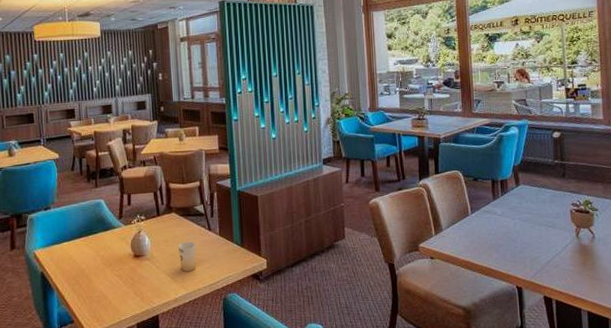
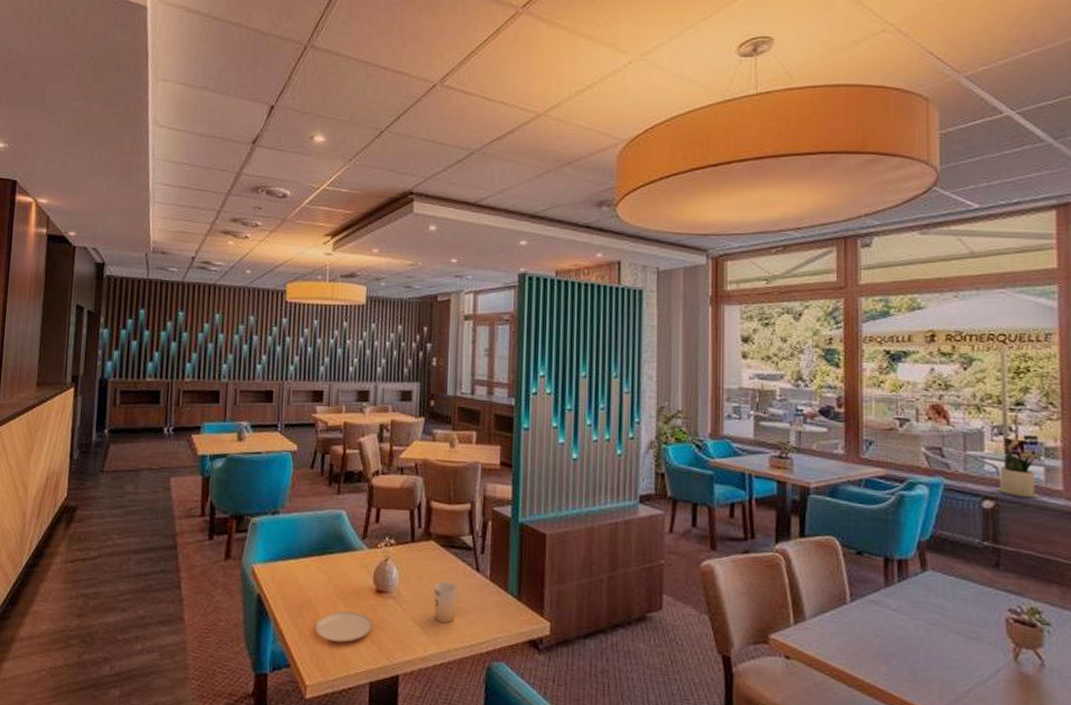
plate: none [90,274,134,299] -> present [315,611,372,643]
planter: none [561,96,588,128] -> present [996,451,1038,499]

